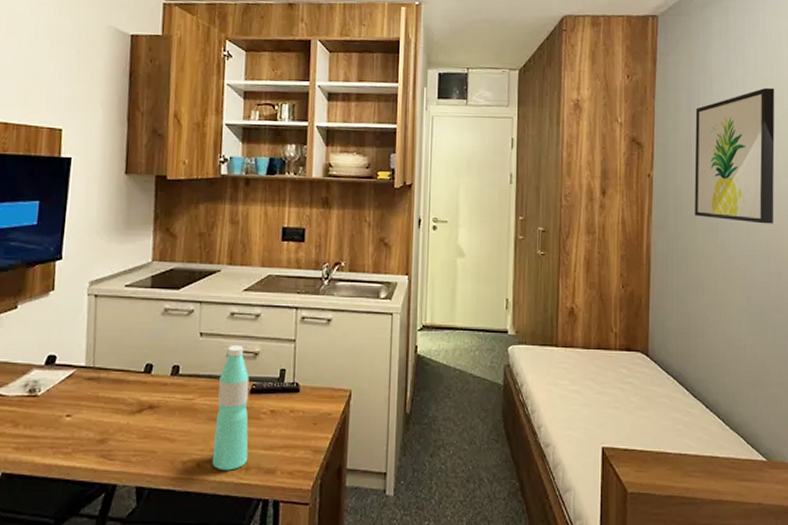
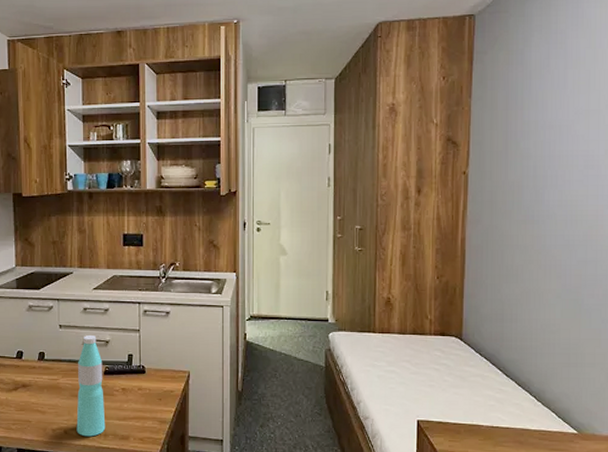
wall art: present [694,87,775,224] -> none [510,79,598,215]

